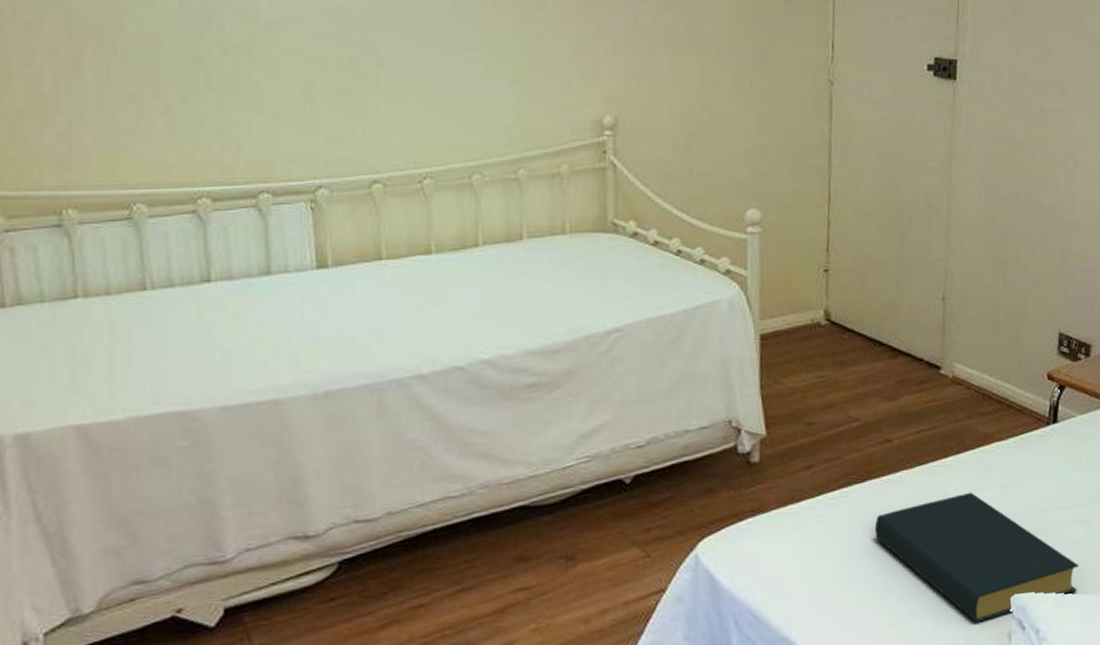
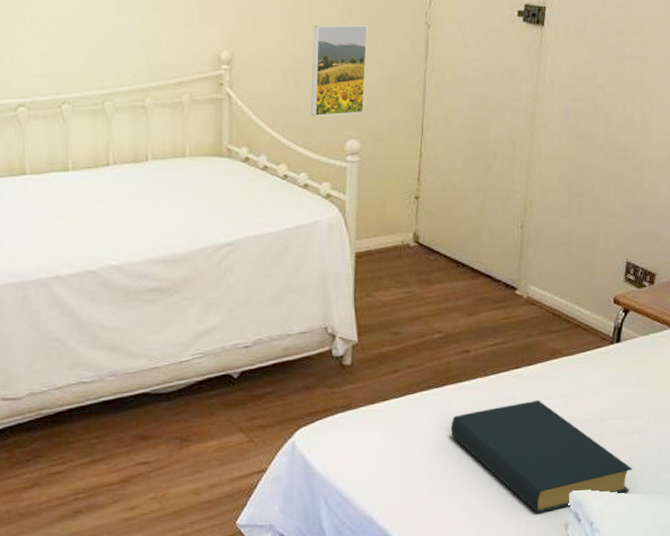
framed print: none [705,83,766,185] -> present [311,24,368,117]

